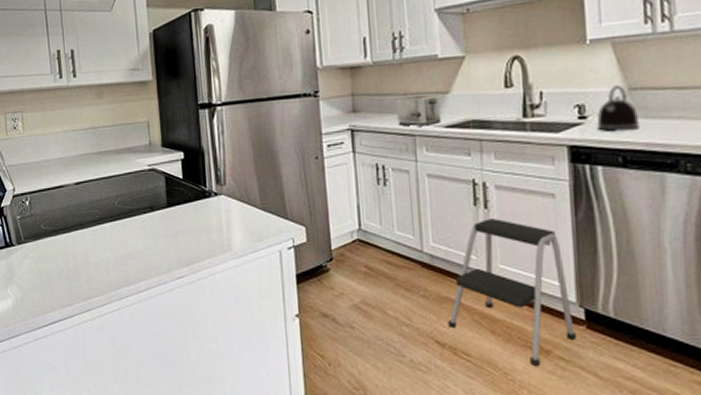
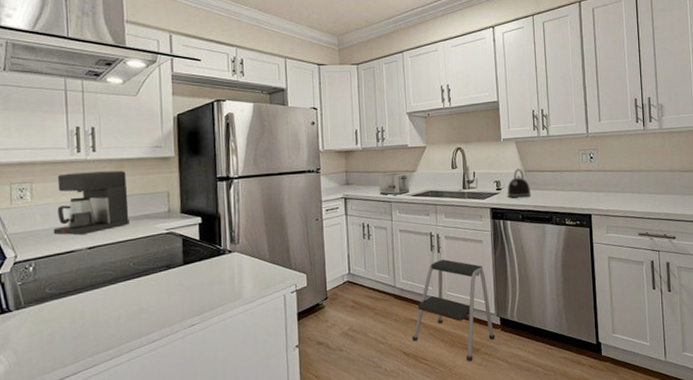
coffee maker: none [43,97,112,170] -> present [53,170,129,236]

